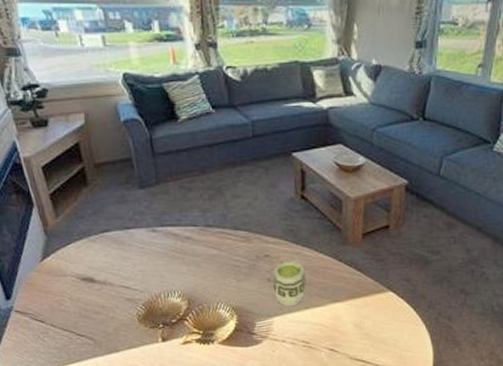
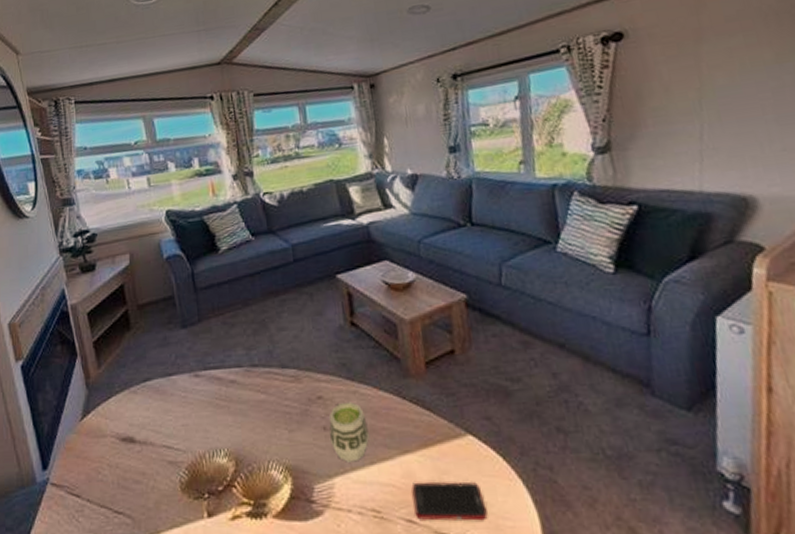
cell phone: none [337,323,394,352] -> present [412,482,488,521]

